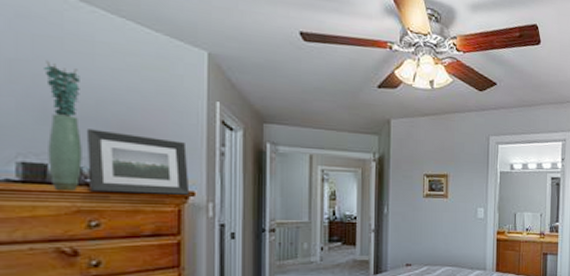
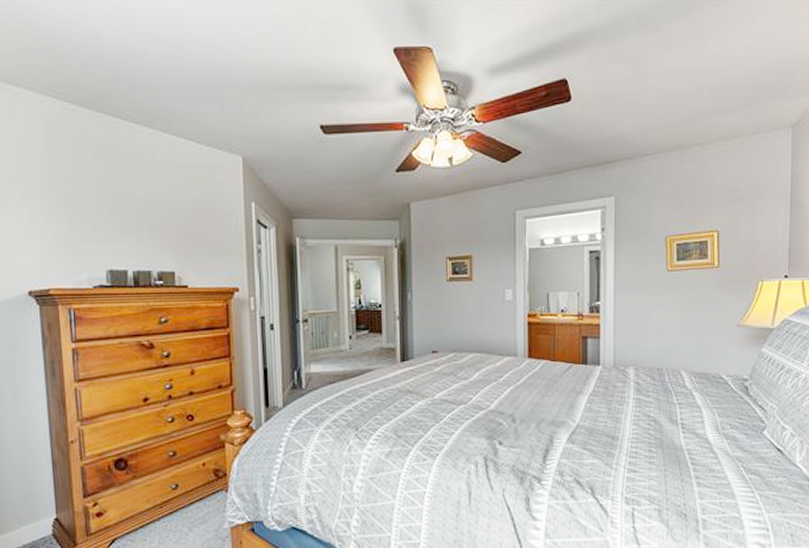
vase: present [44,59,82,192] -> none [120,181,152,293]
picture frame: present [86,129,190,196] -> none [153,237,235,293]

